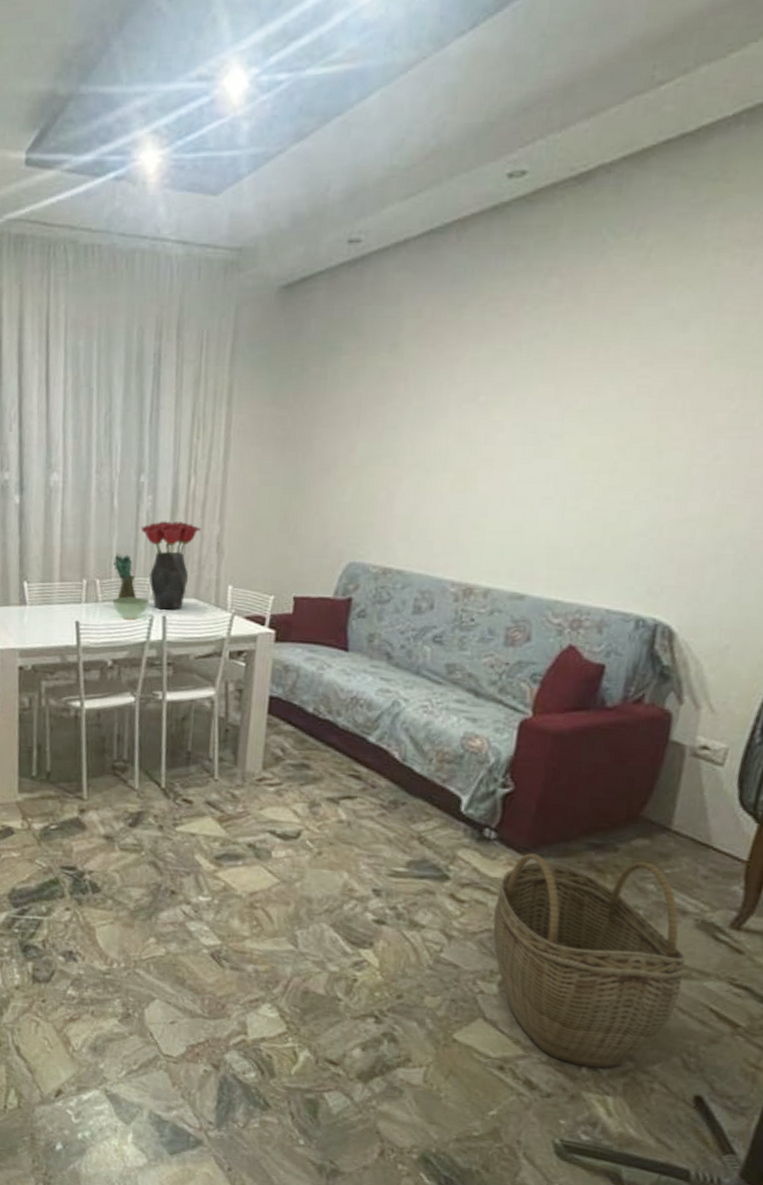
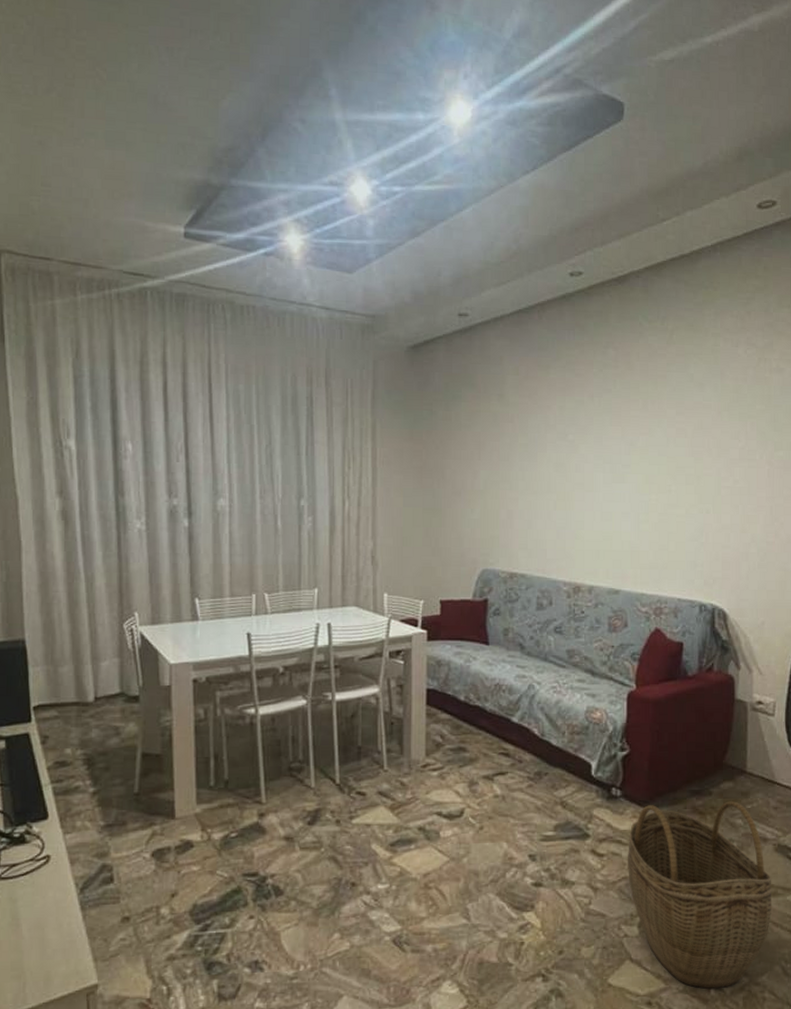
bowl: present [112,597,150,621] -> none [281,608,315,630]
vase: present [113,553,136,600] -> none [280,568,302,611]
bouquet: present [141,521,201,610] -> none [303,539,357,618]

